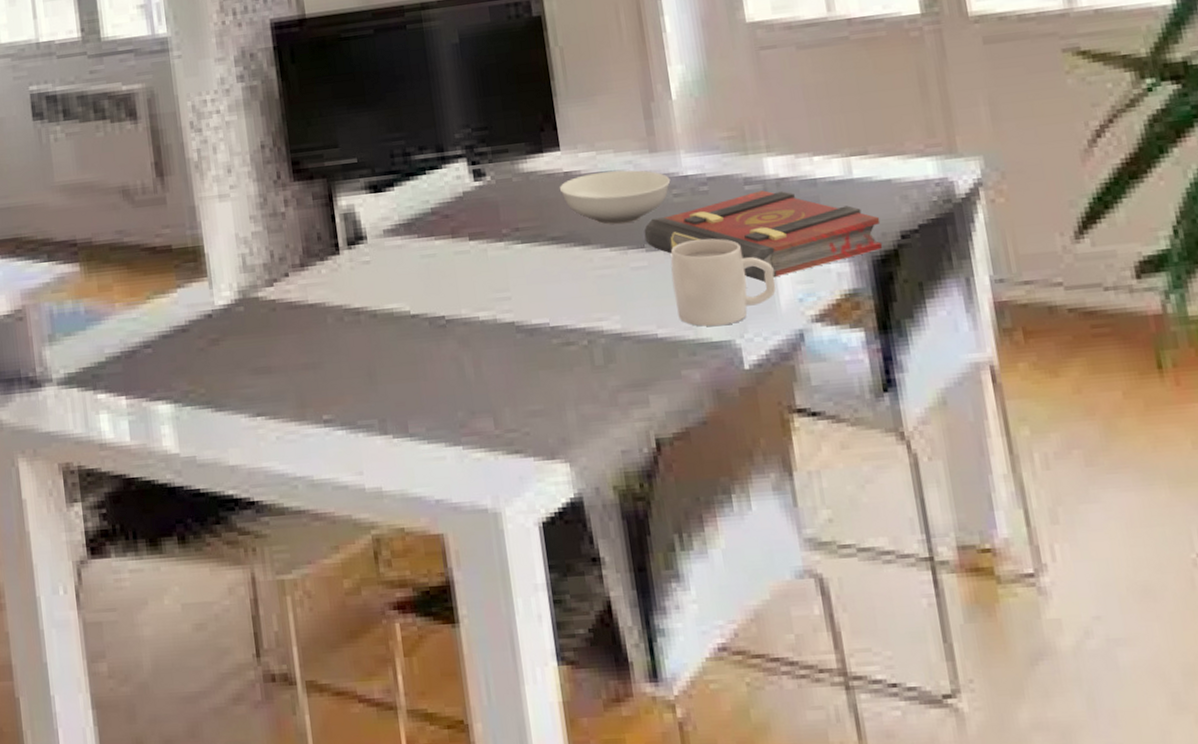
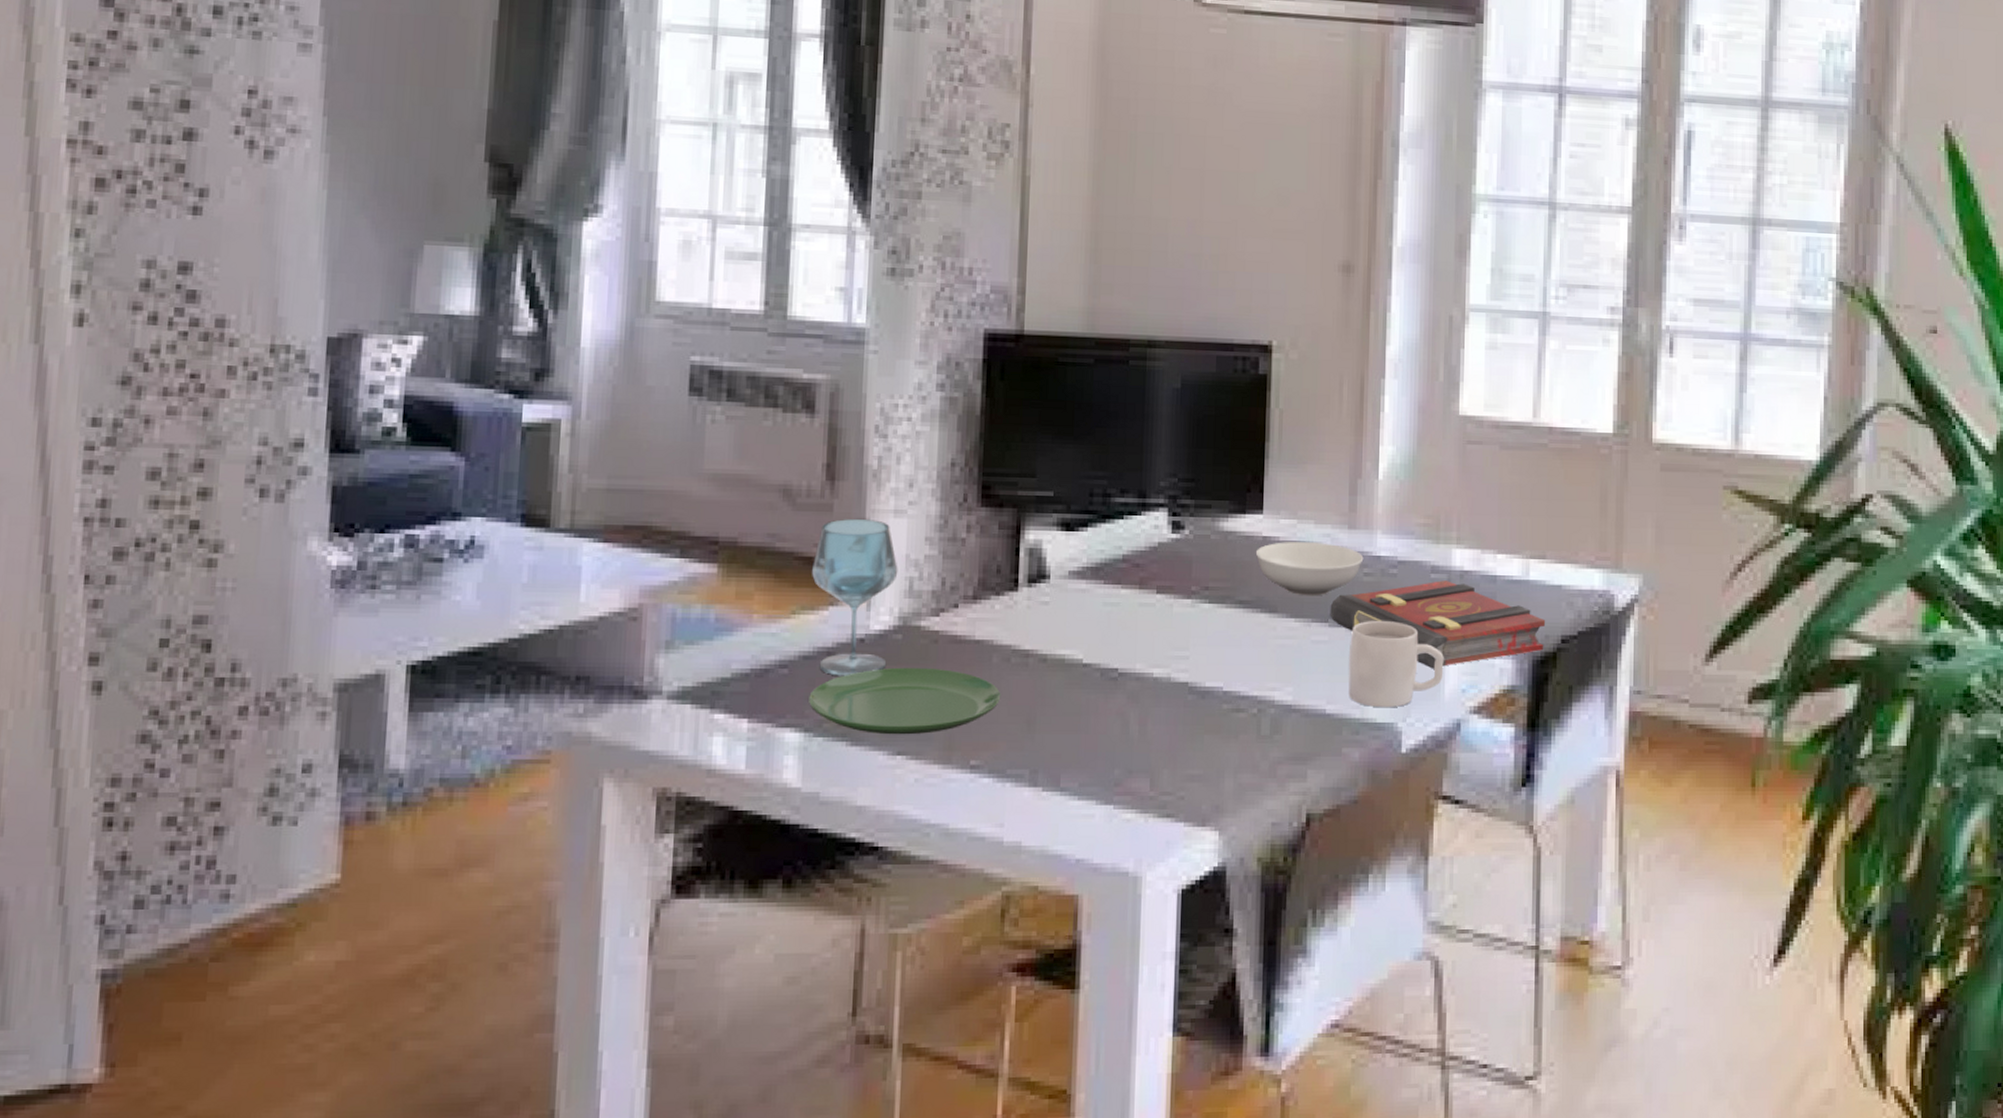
wine glass: none [157,206,235,351] -> present [812,519,898,676]
plate: none [173,334,341,399] -> present [809,667,1001,735]

